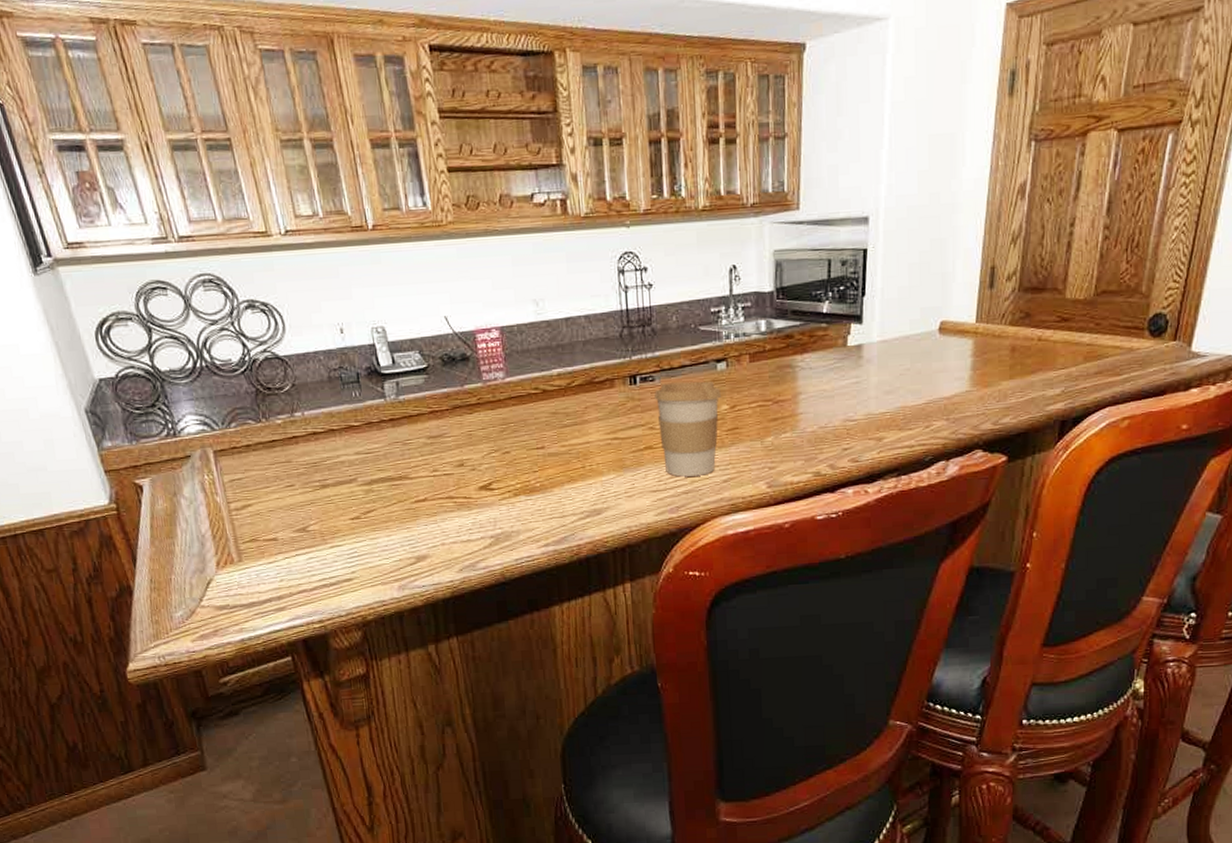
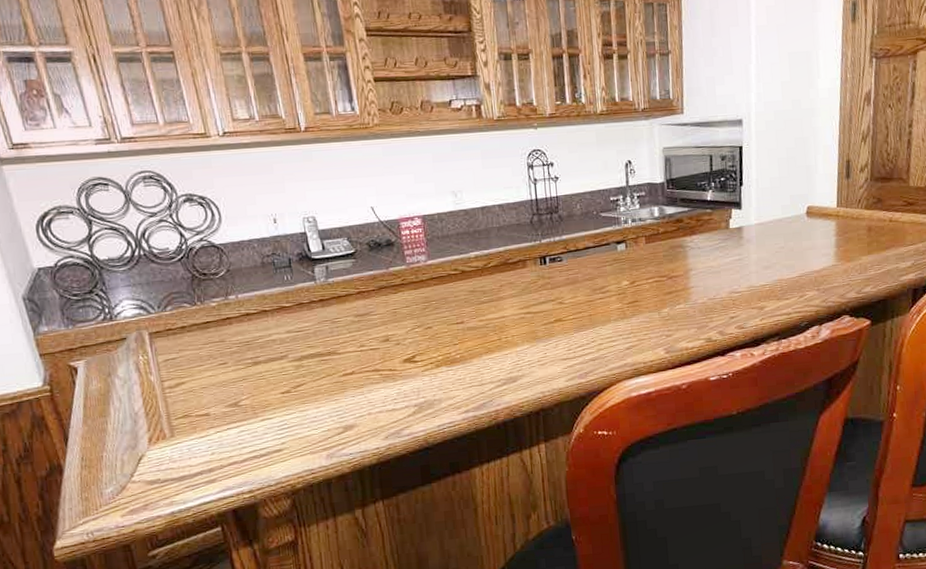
coffee cup: present [653,381,721,477] -> none [562,260,622,346]

